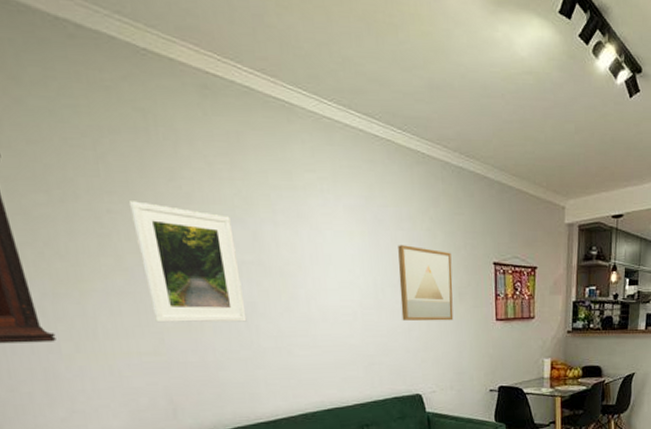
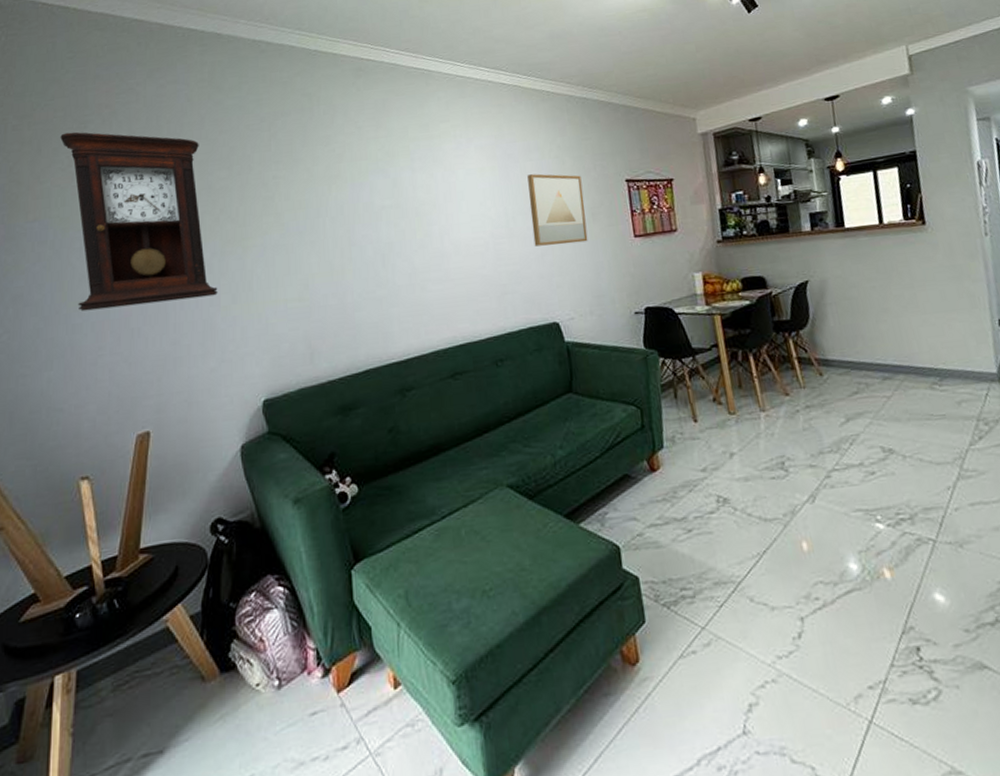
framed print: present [128,201,247,323] -> none [291,166,384,270]

